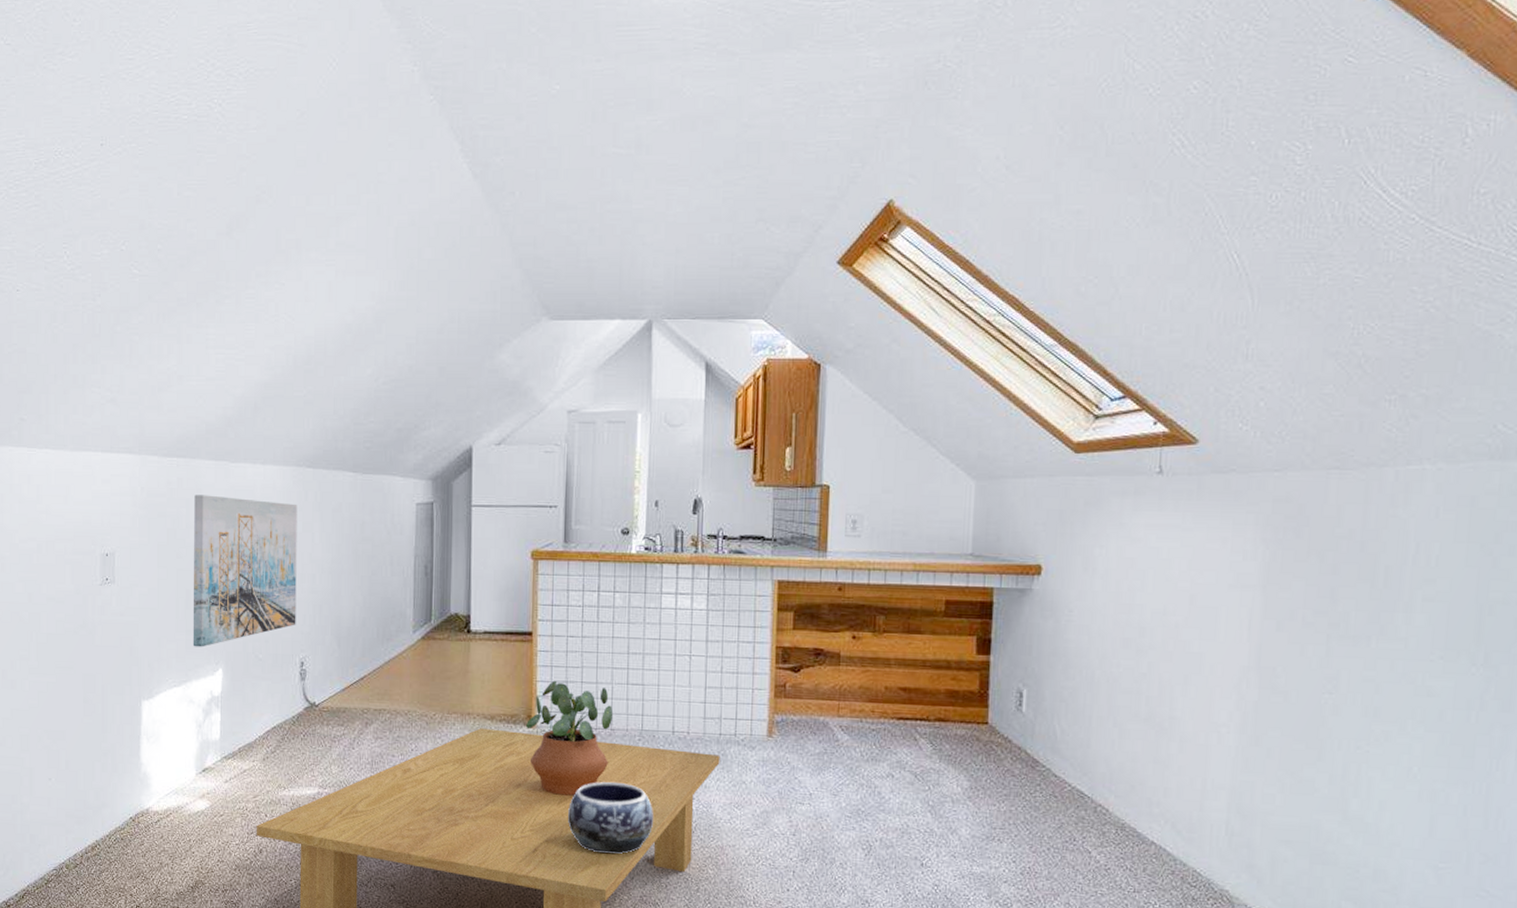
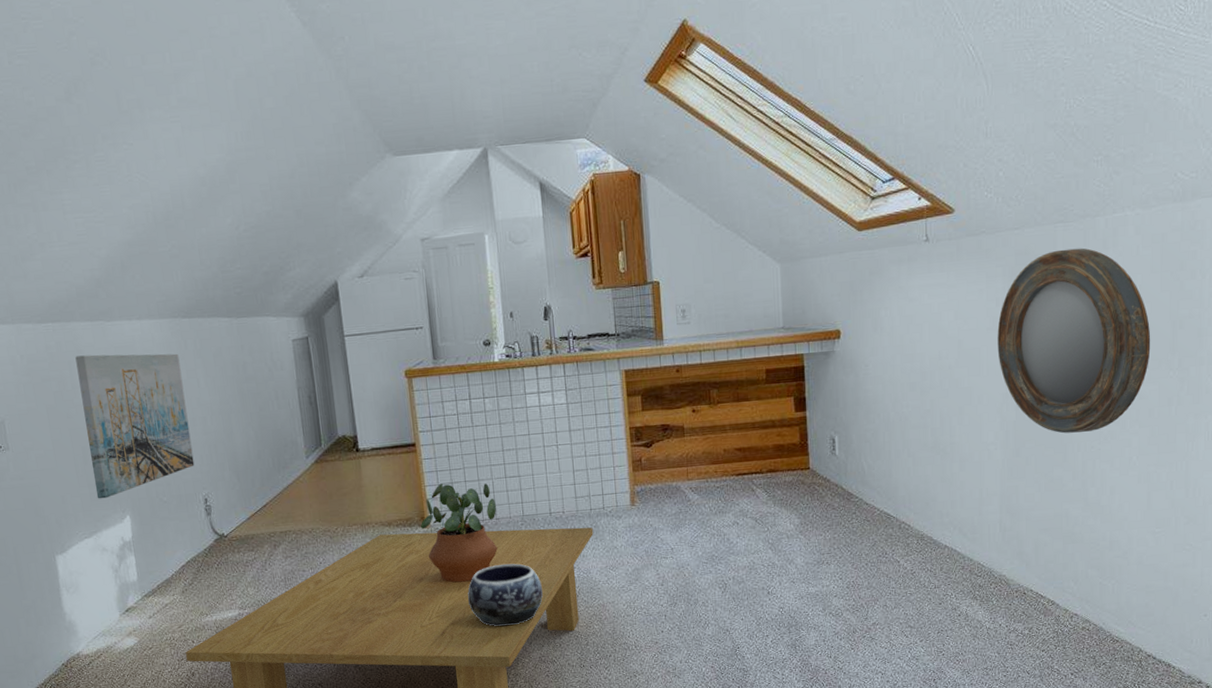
home mirror: none [1240,501,1448,728] -> present [997,248,1151,434]

